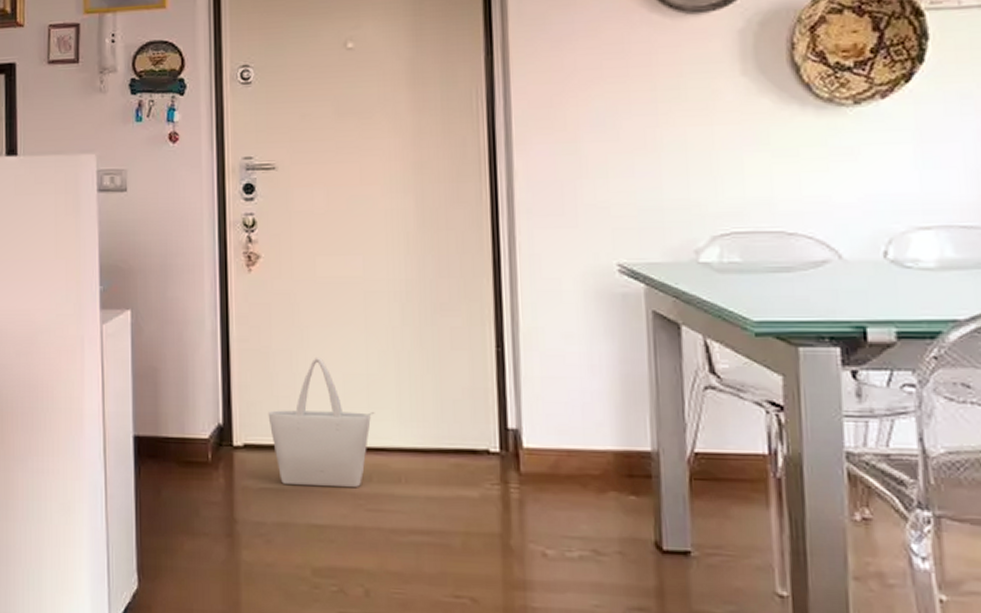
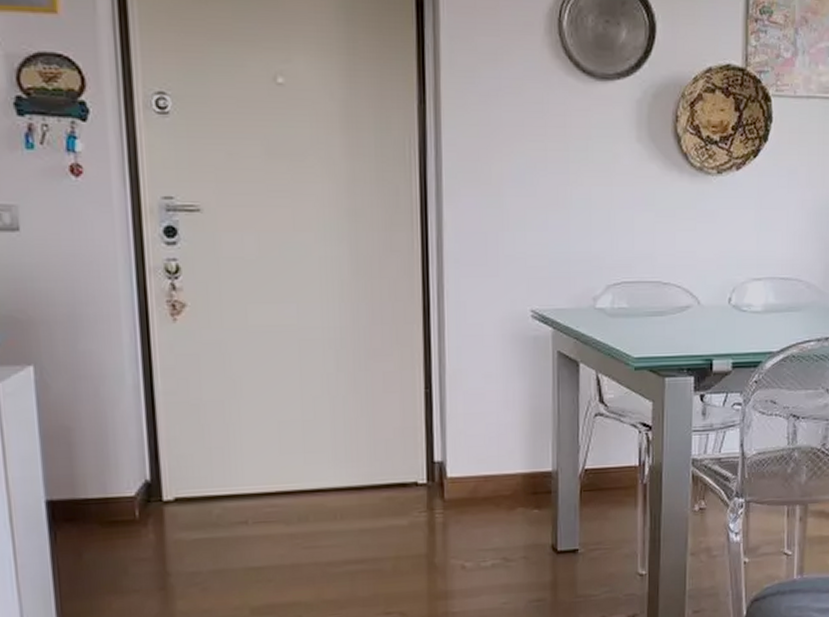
shopping bag: present [268,356,375,488] -> none [200,406,311,533]

